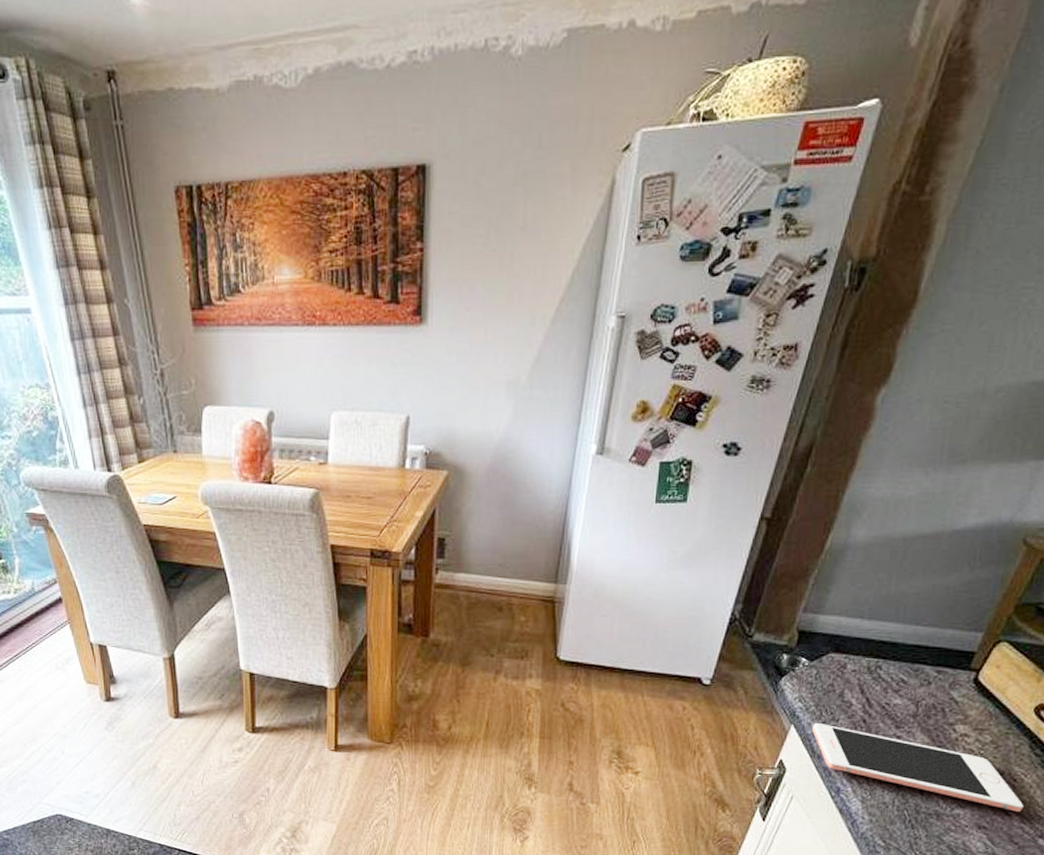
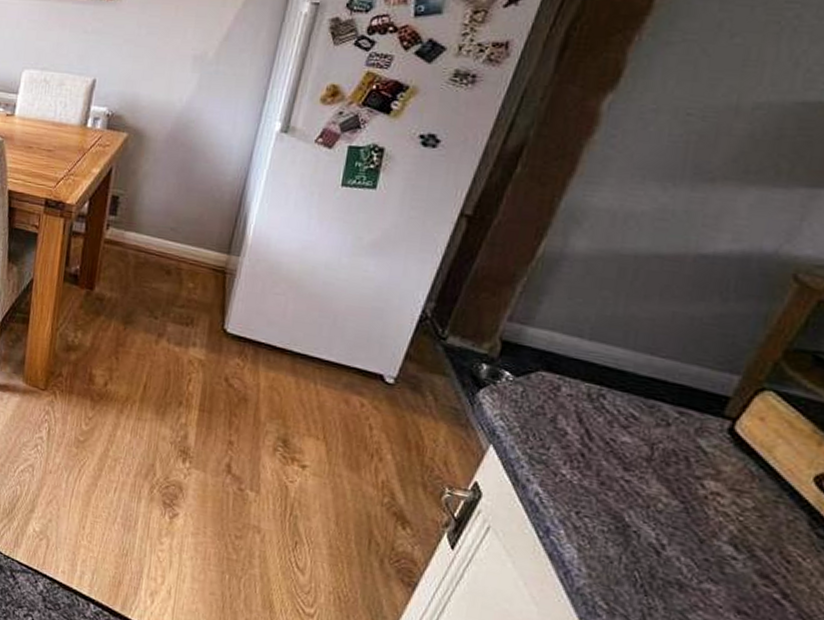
cell phone: present [812,722,1024,812] -> none [516,446,803,603]

